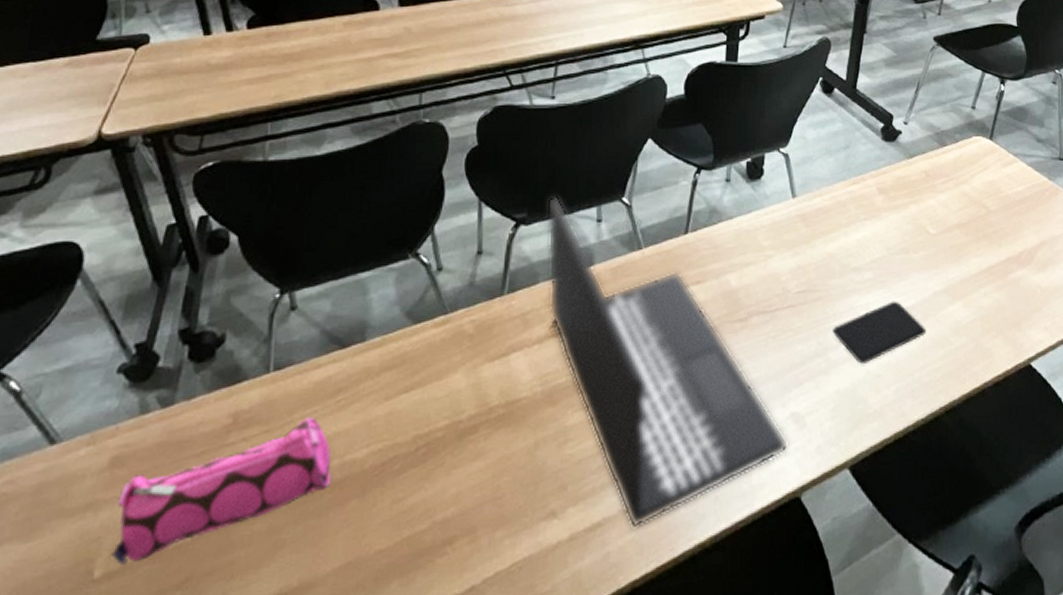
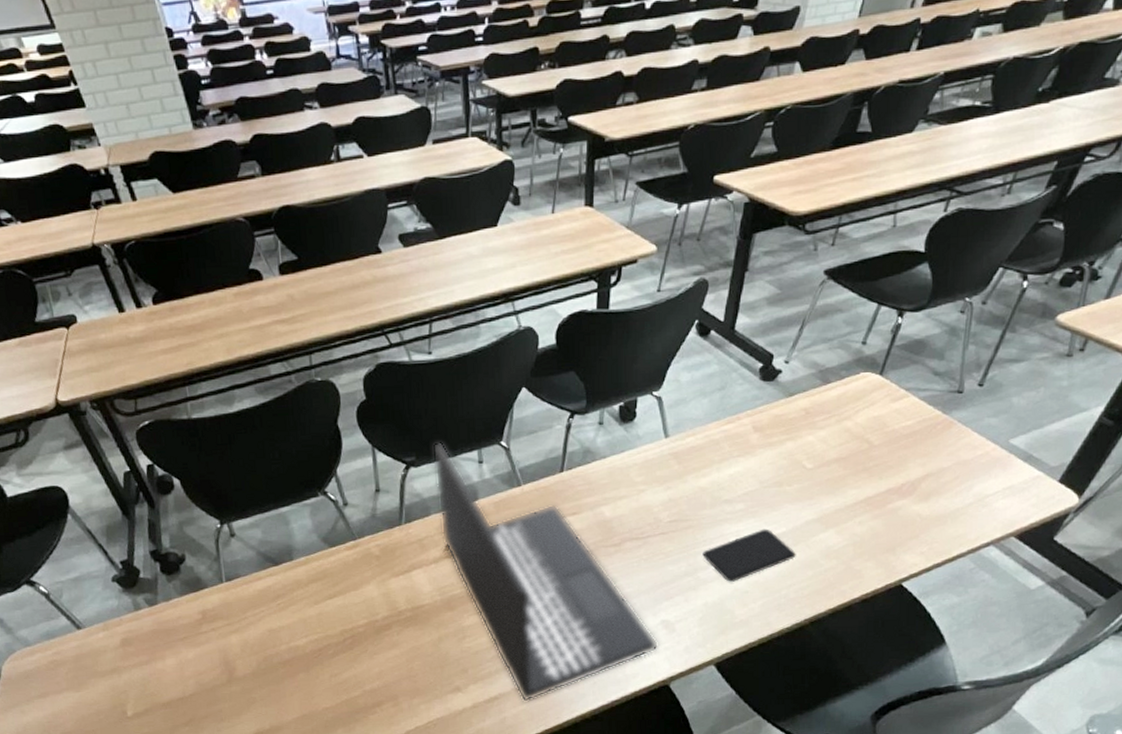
pencil case: present [112,417,331,565] -> none [132,615,282,708]

